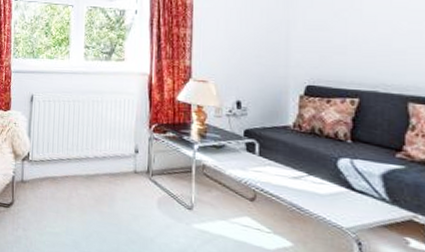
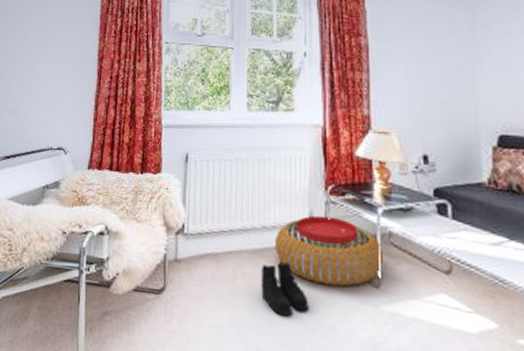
boots: none [92,185,132,229] -> present [261,262,309,316]
pouf: none [104,149,198,208] -> present [274,215,384,287]

